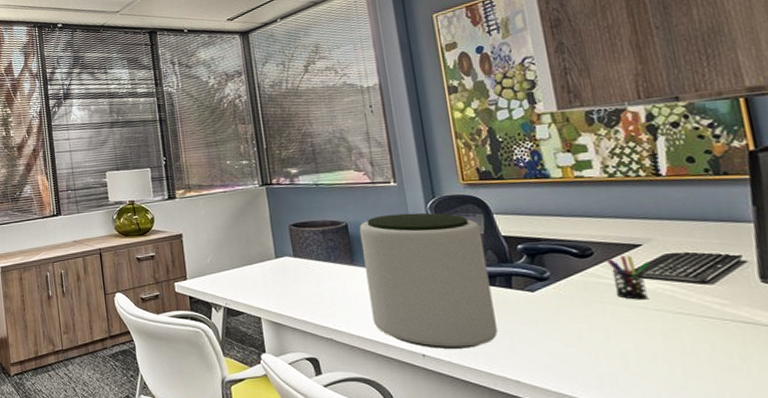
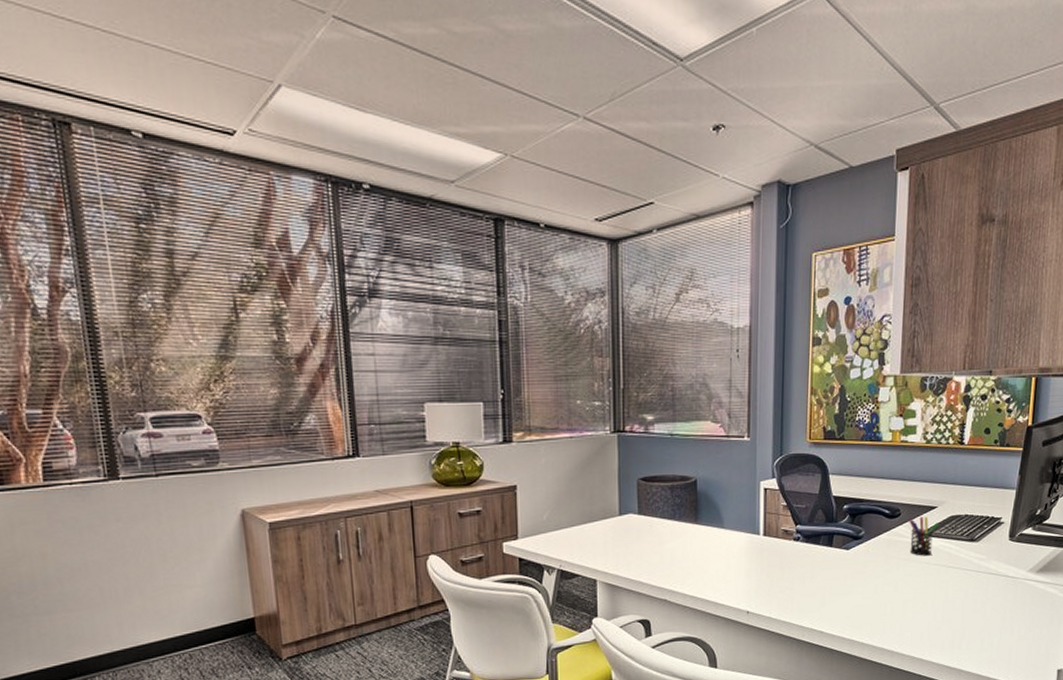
plant pot: present [359,212,498,349] -> none [707,470,817,605]

